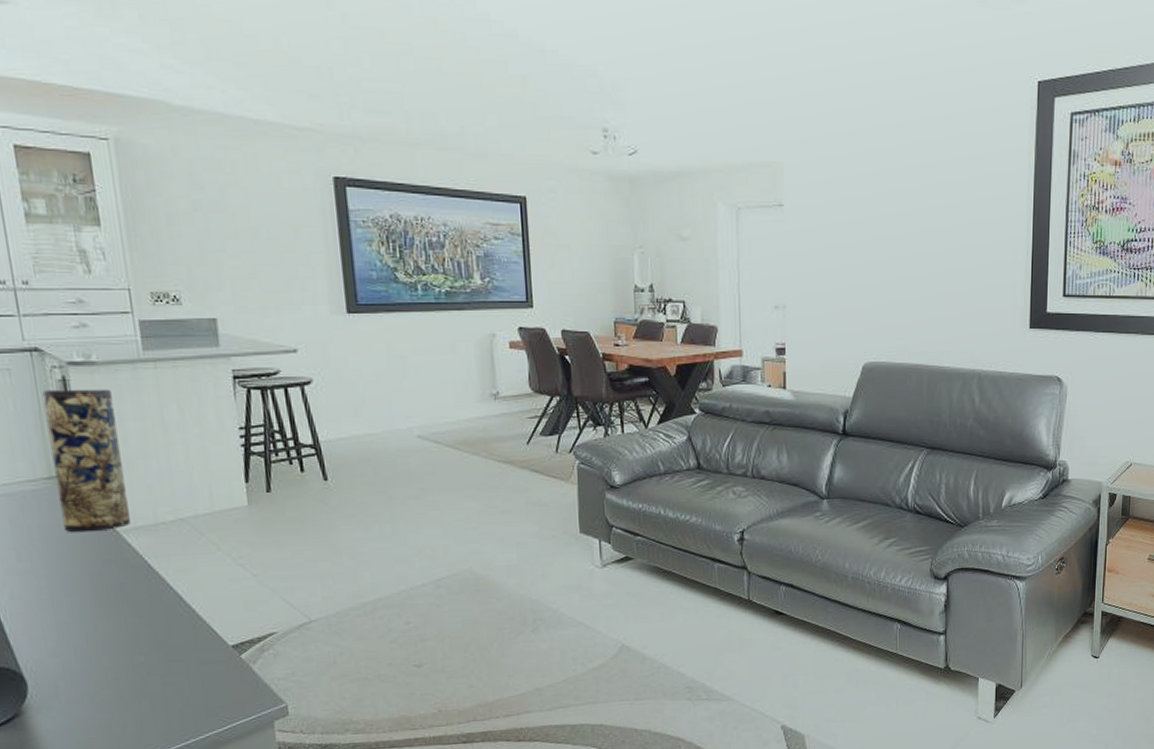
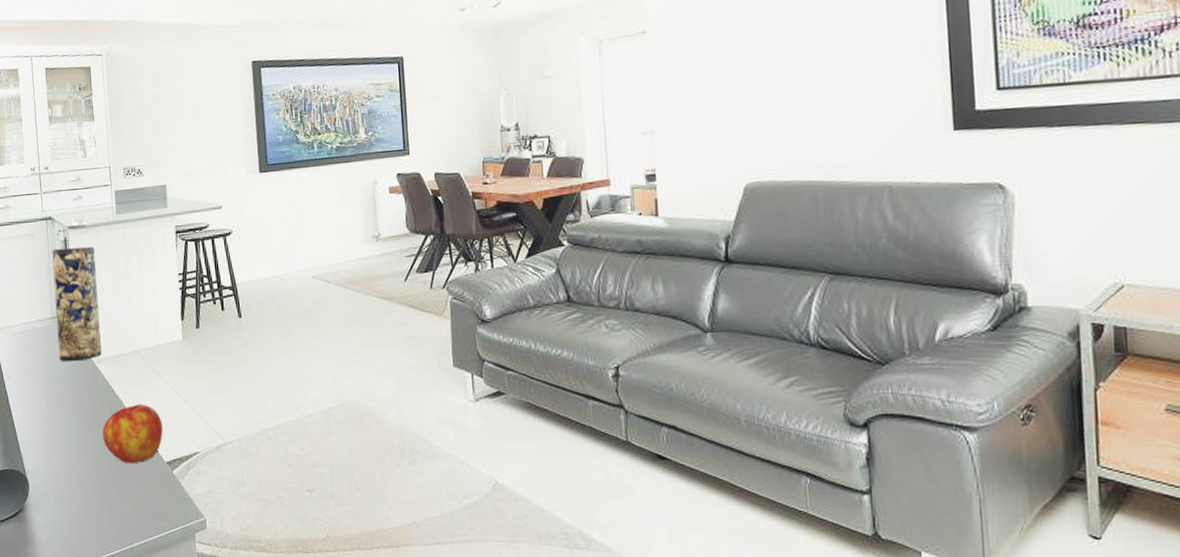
apple: none [137,581,225,650] -> present [102,404,163,463]

